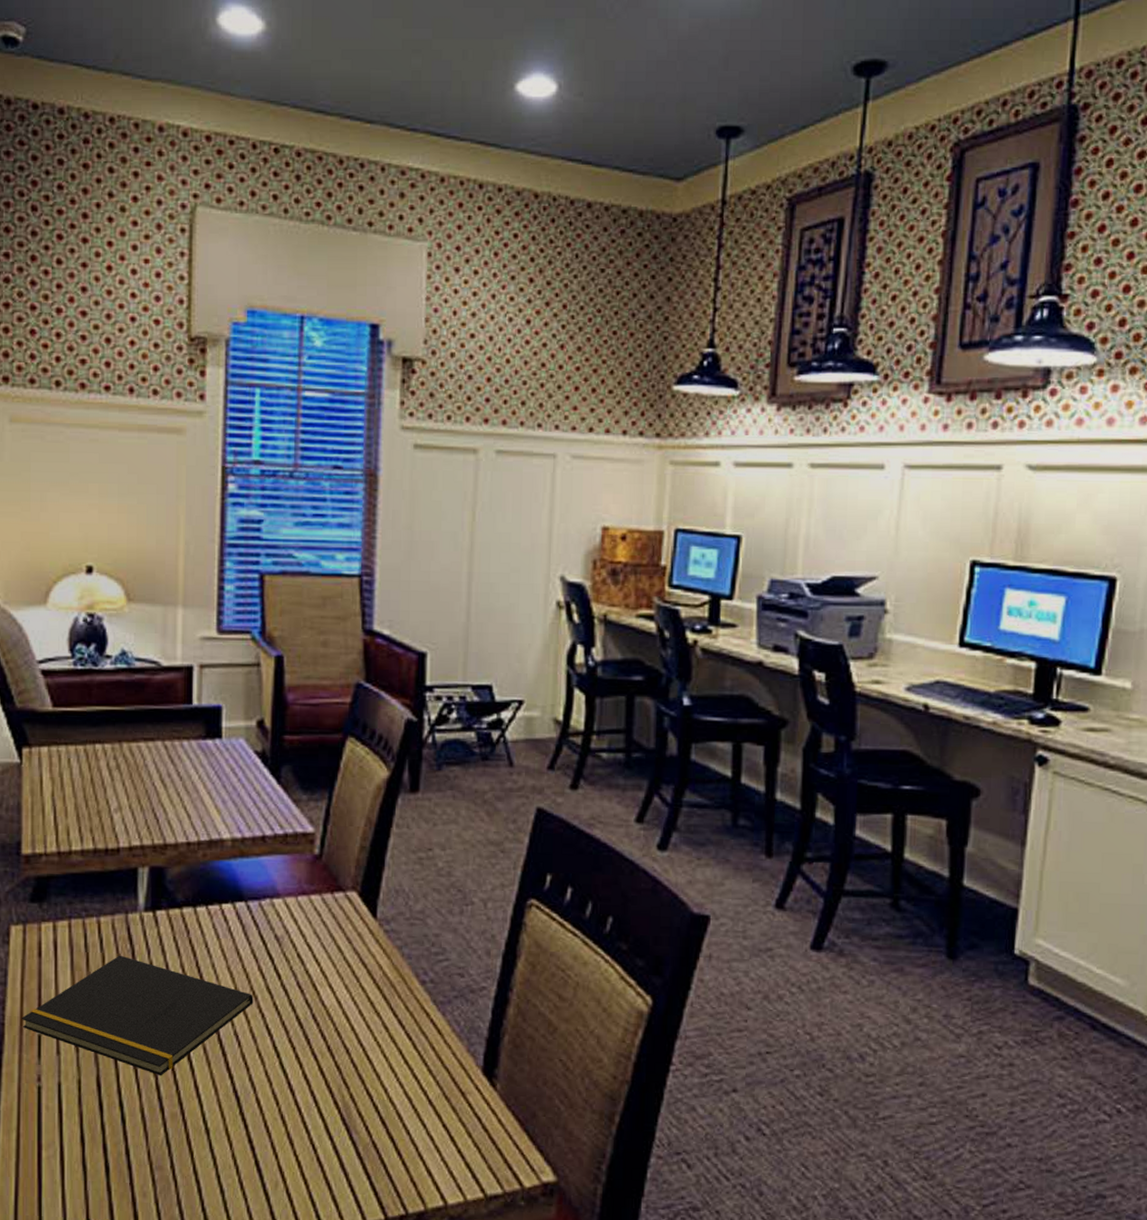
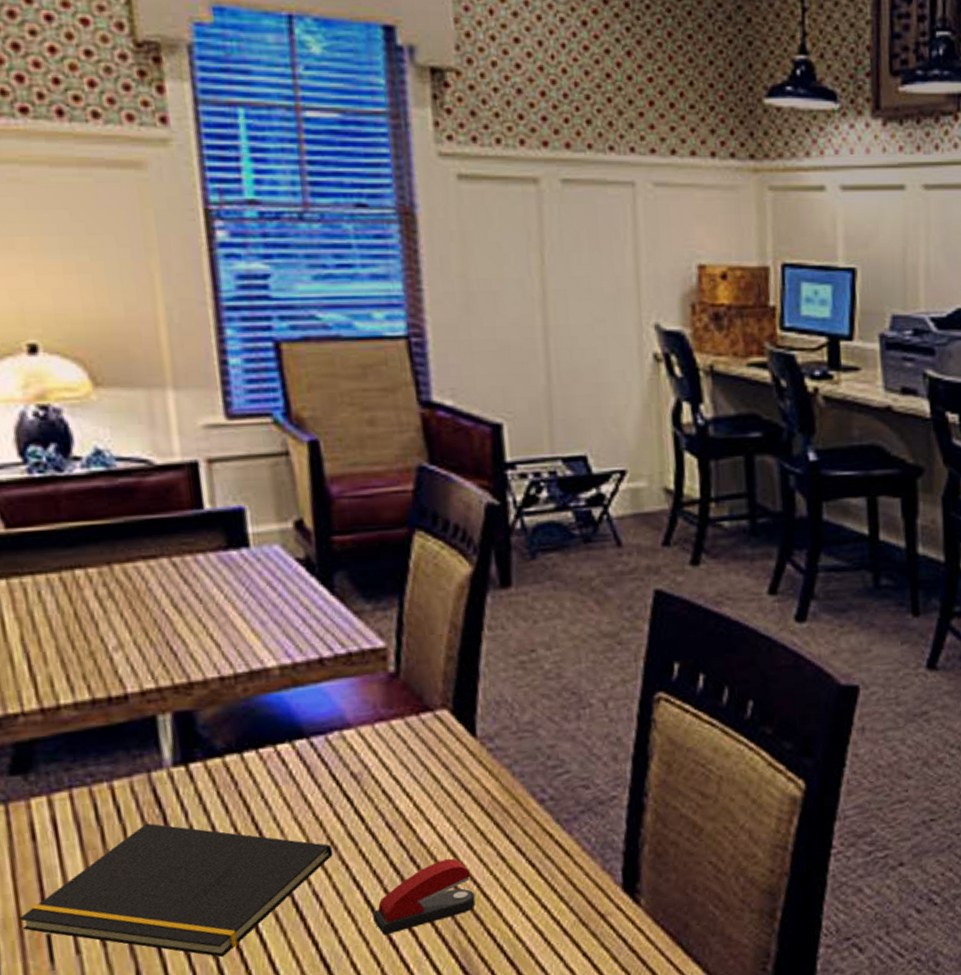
stapler: none [278,1021,360,1080] -> present [372,858,476,936]

